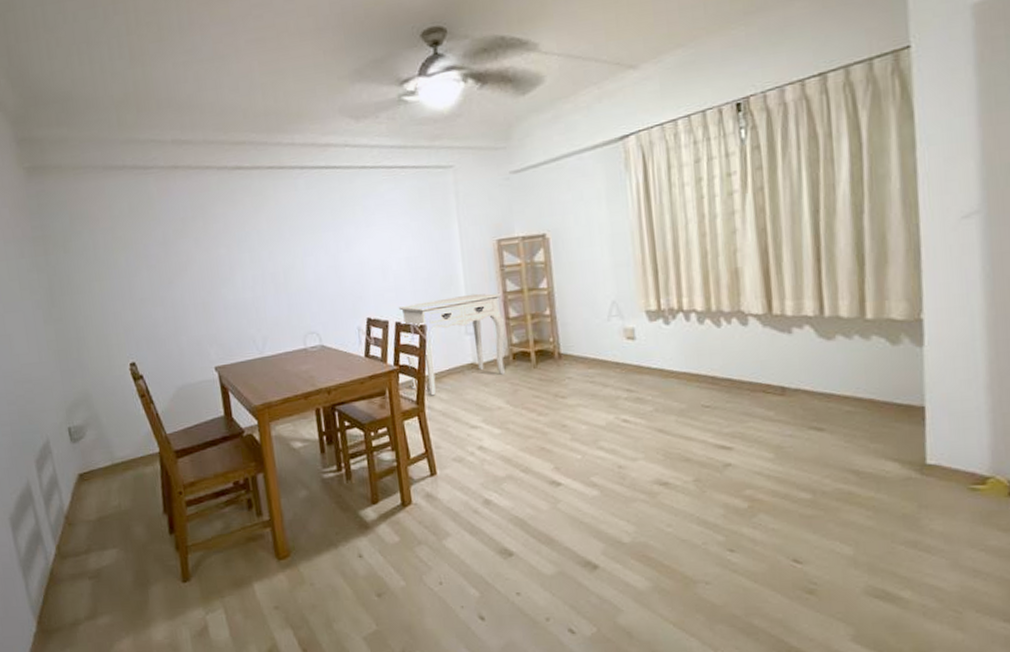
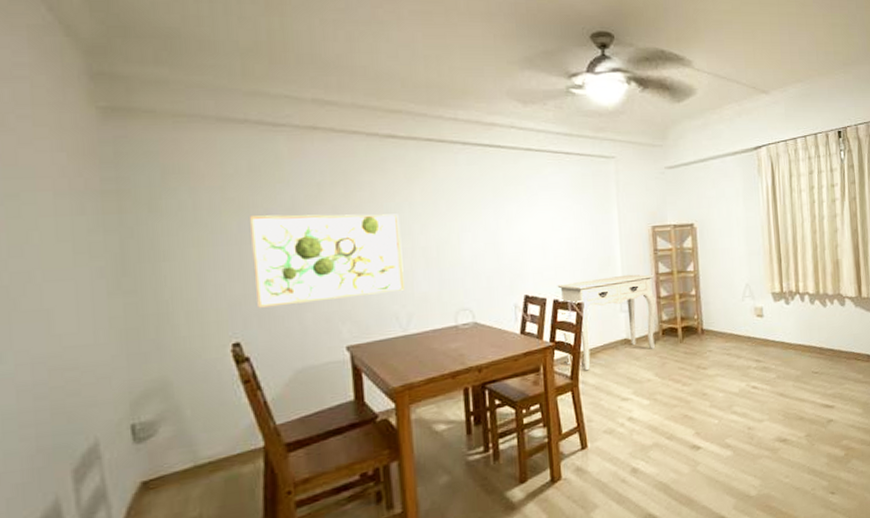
wall art: none [134,242,259,332] -> present [250,214,405,308]

